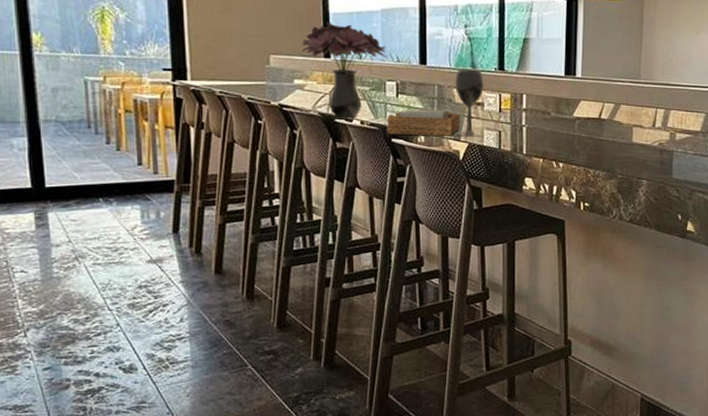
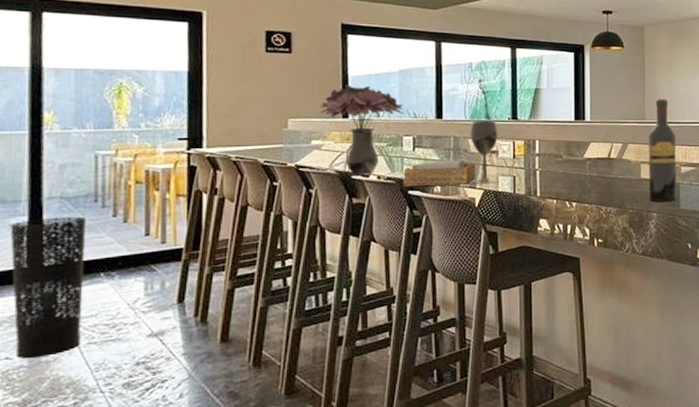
umbrella stand: none [12,140,87,273] -> present [10,216,86,359]
wine bottle: none [639,57,672,170] -> present [648,98,677,202]

